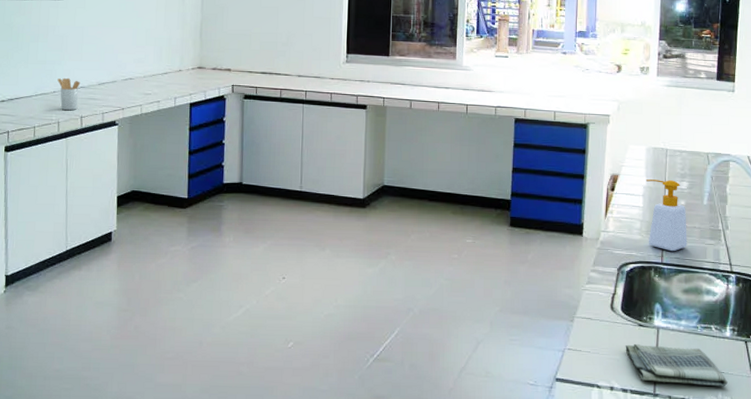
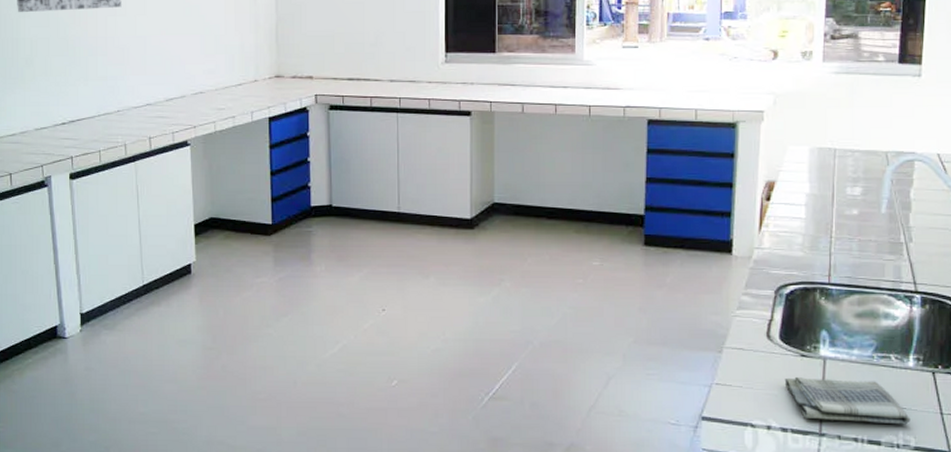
utensil holder: present [57,77,81,111] -> none [121,94,146,132]
soap bottle: present [645,179,687,252] -> none [808,186,861,270]

